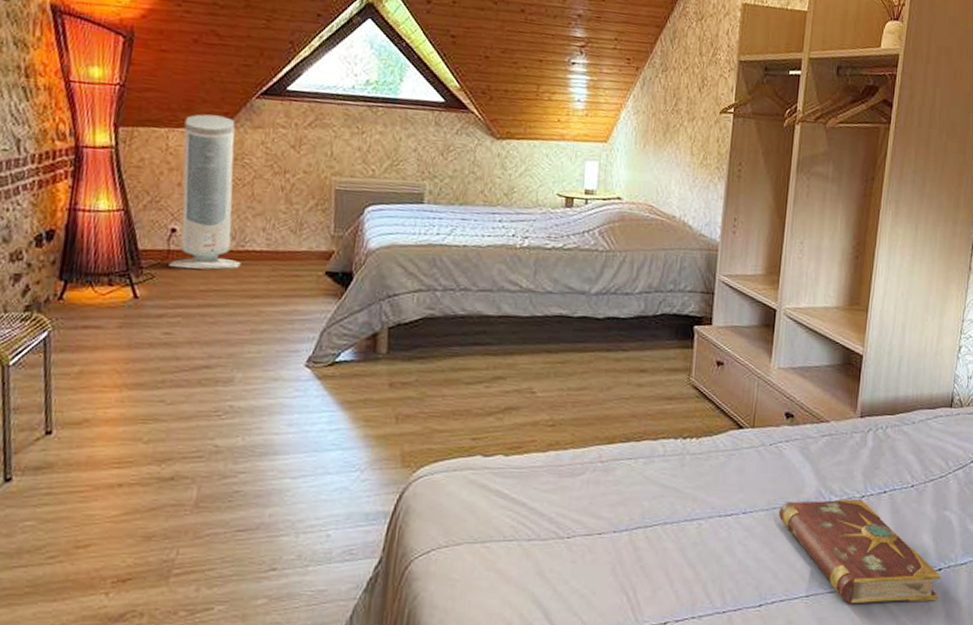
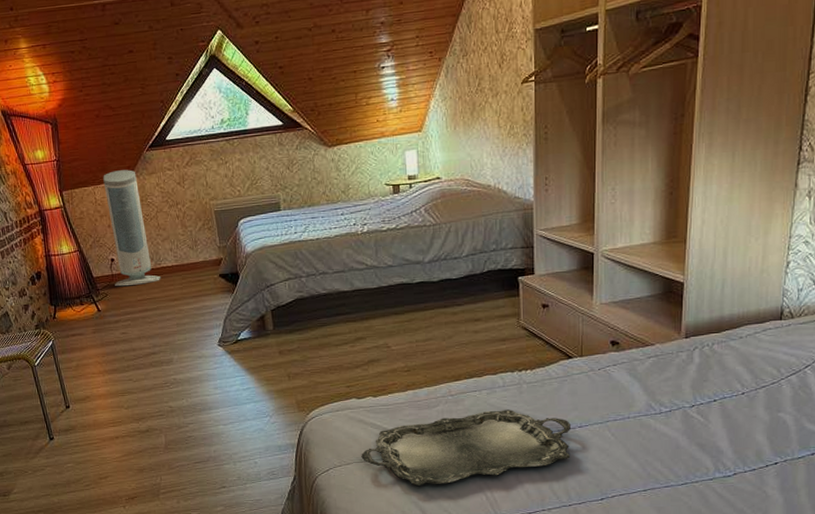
serving tray: none [476,485,735,579] -> present [361,410,572,486]
book: present [779,499,940,604] -> none [613,409,777,495]

